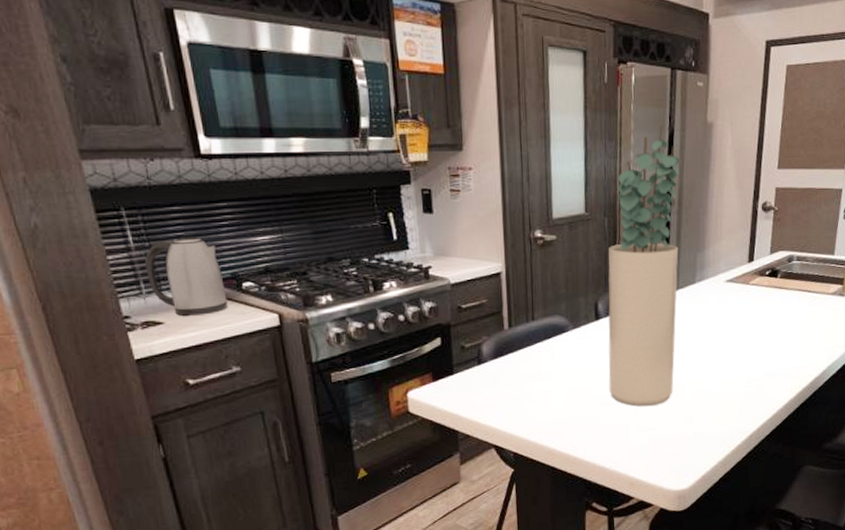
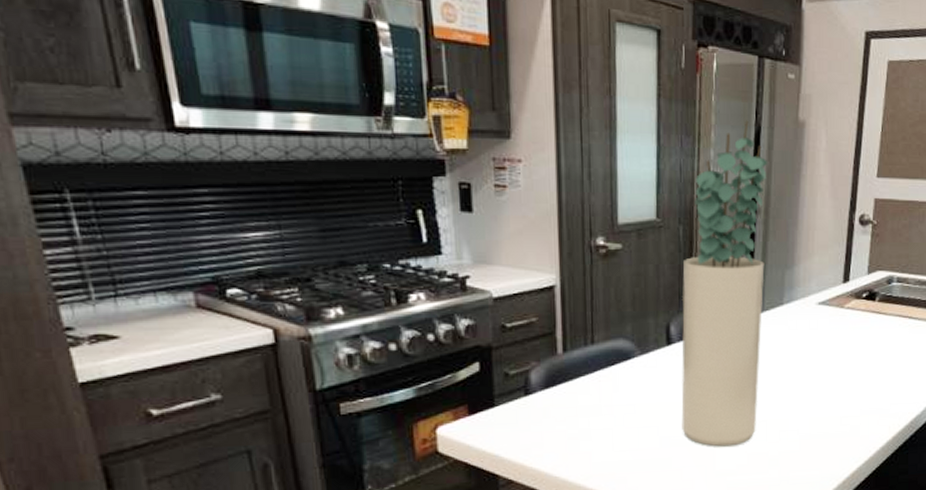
kettle: present [144,235,228,316] -> none [95,228,207,329]

